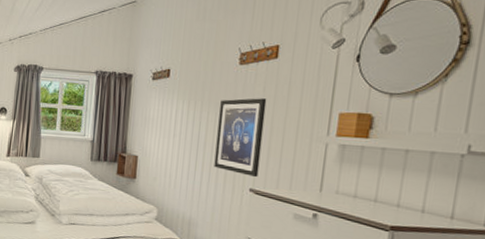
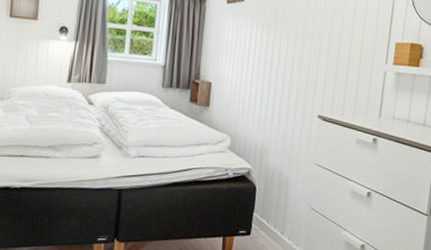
wall art: present [214,98,267,178] -> none [285,25,335,104]

